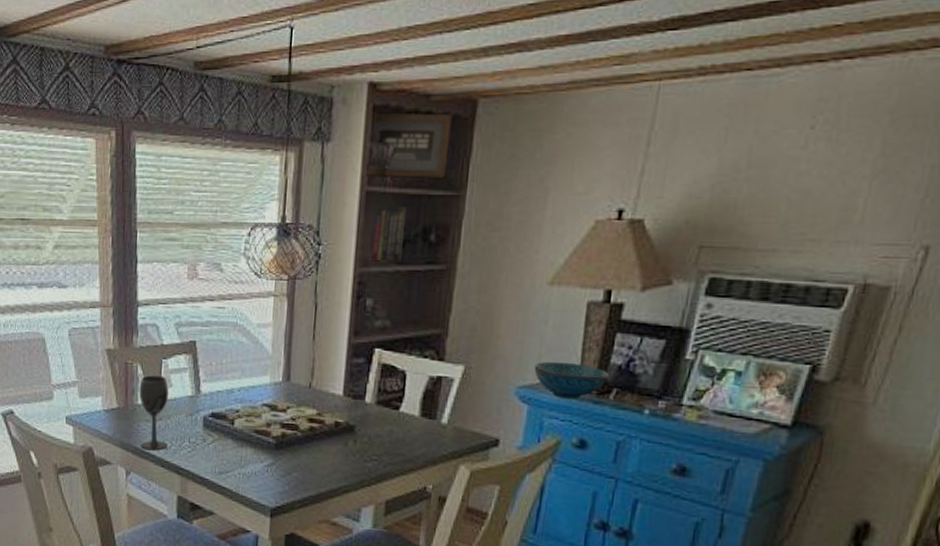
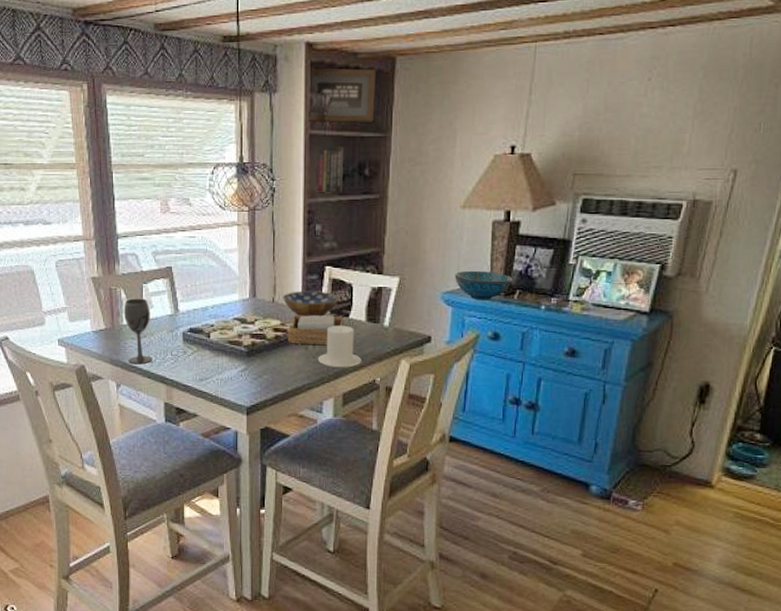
bowl: none [321,376,389,408] -> present [282,291,339,317]
napkin holder: none [324,404,393,443] -> present [288,315,344,346]
candle: none [358,419,412,471] -> present [317,325,362,368]

